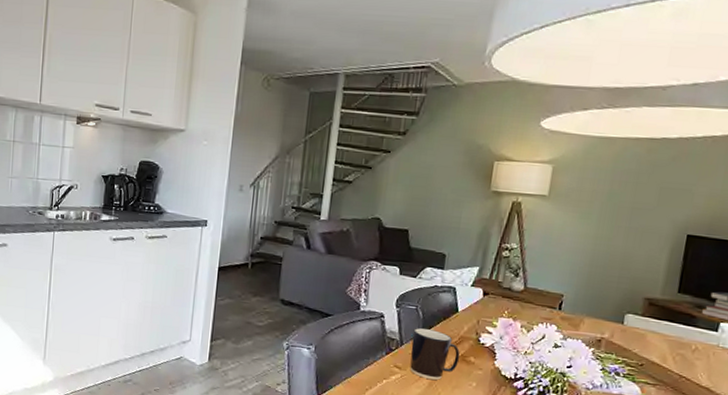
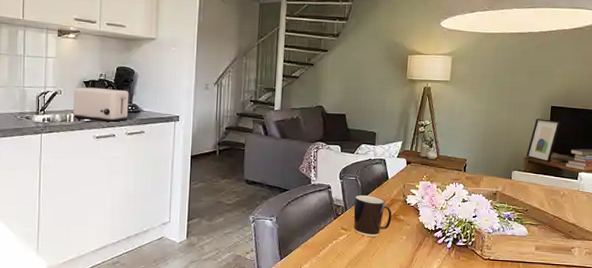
toaster: none [89,182,152,224] -> present [73,87,129,123]
picture frame: none [646,250,700,307] -> present [526,119,562,163]

